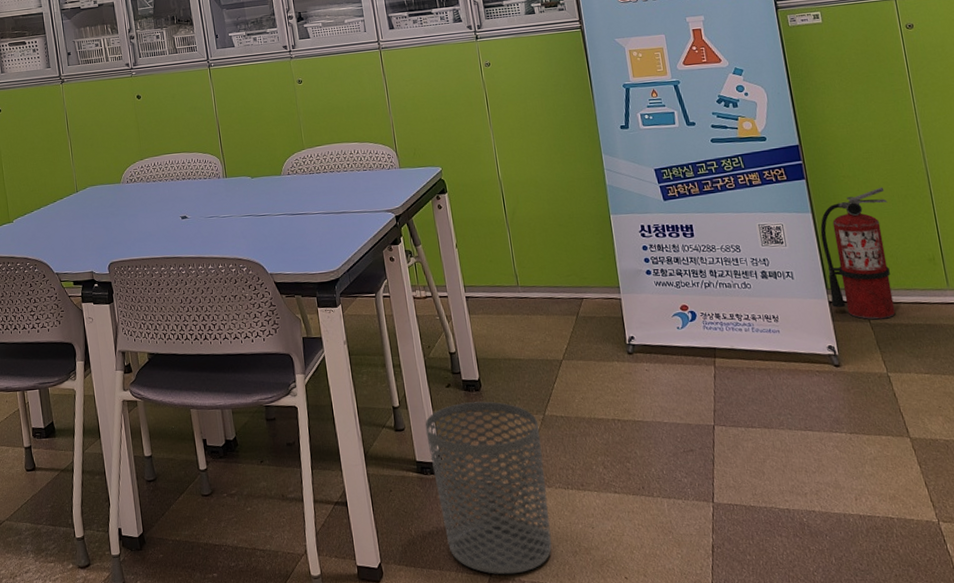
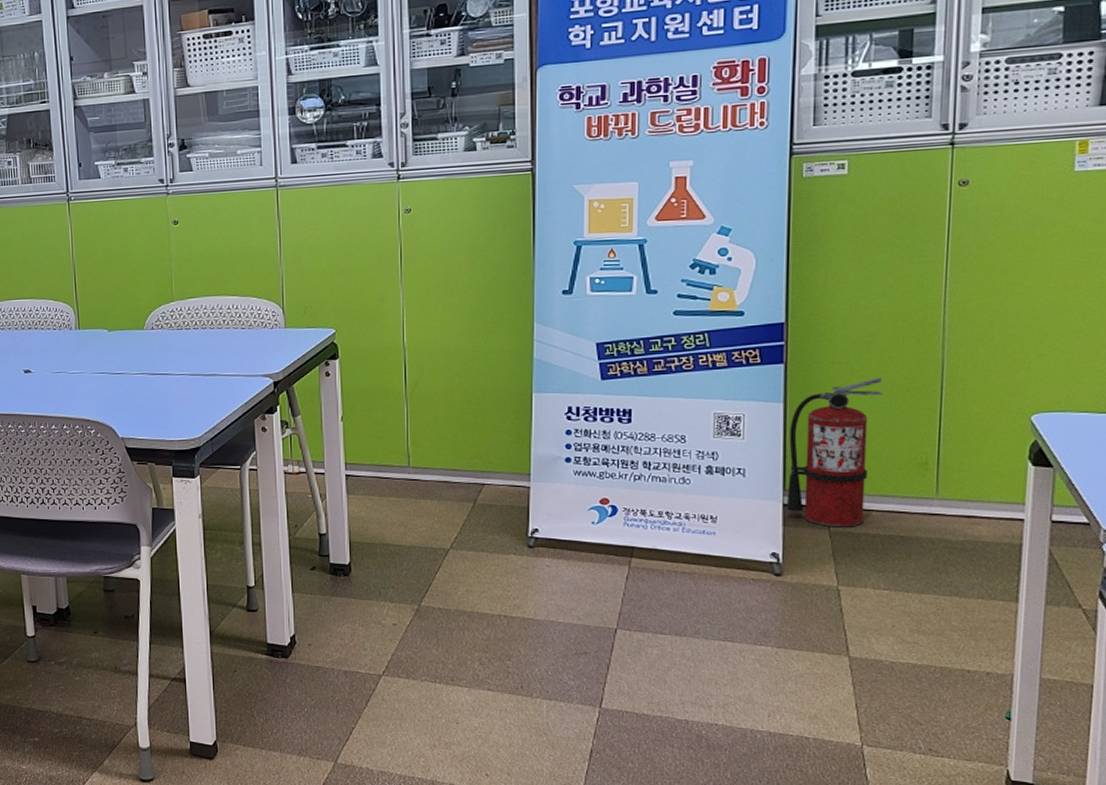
waste bin: present [425,401,552,575] -> none [281,587,412,762]

